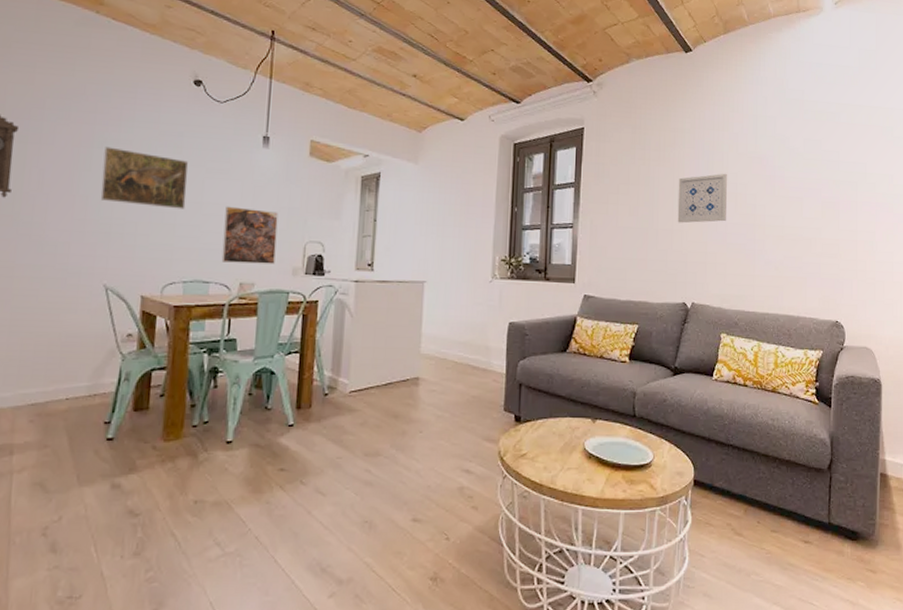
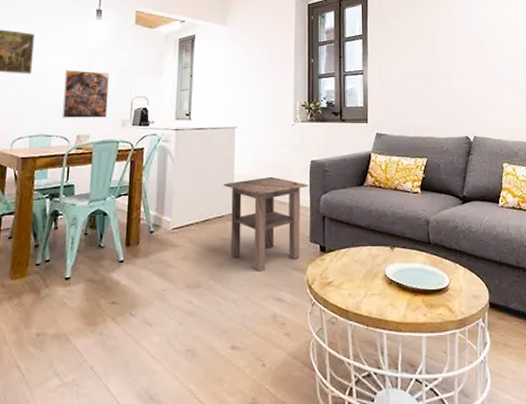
side table: none [409,338,505,441] -> present [223,176,308,271]
wall art: present [677,173,728,223] -> none [453,20,499,66]

